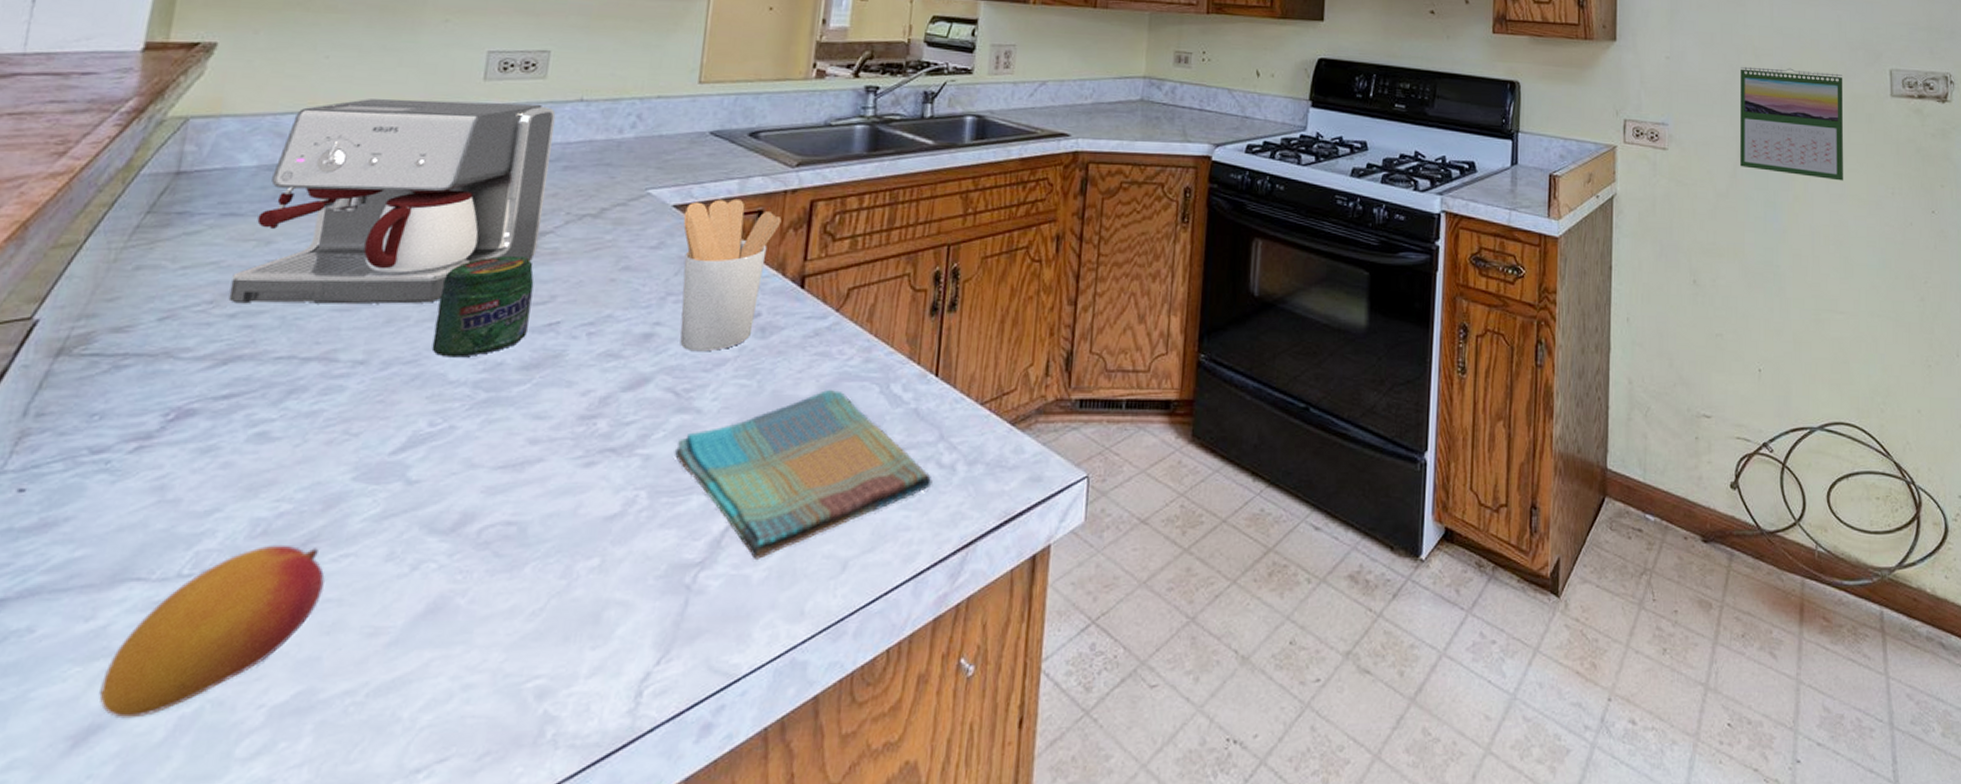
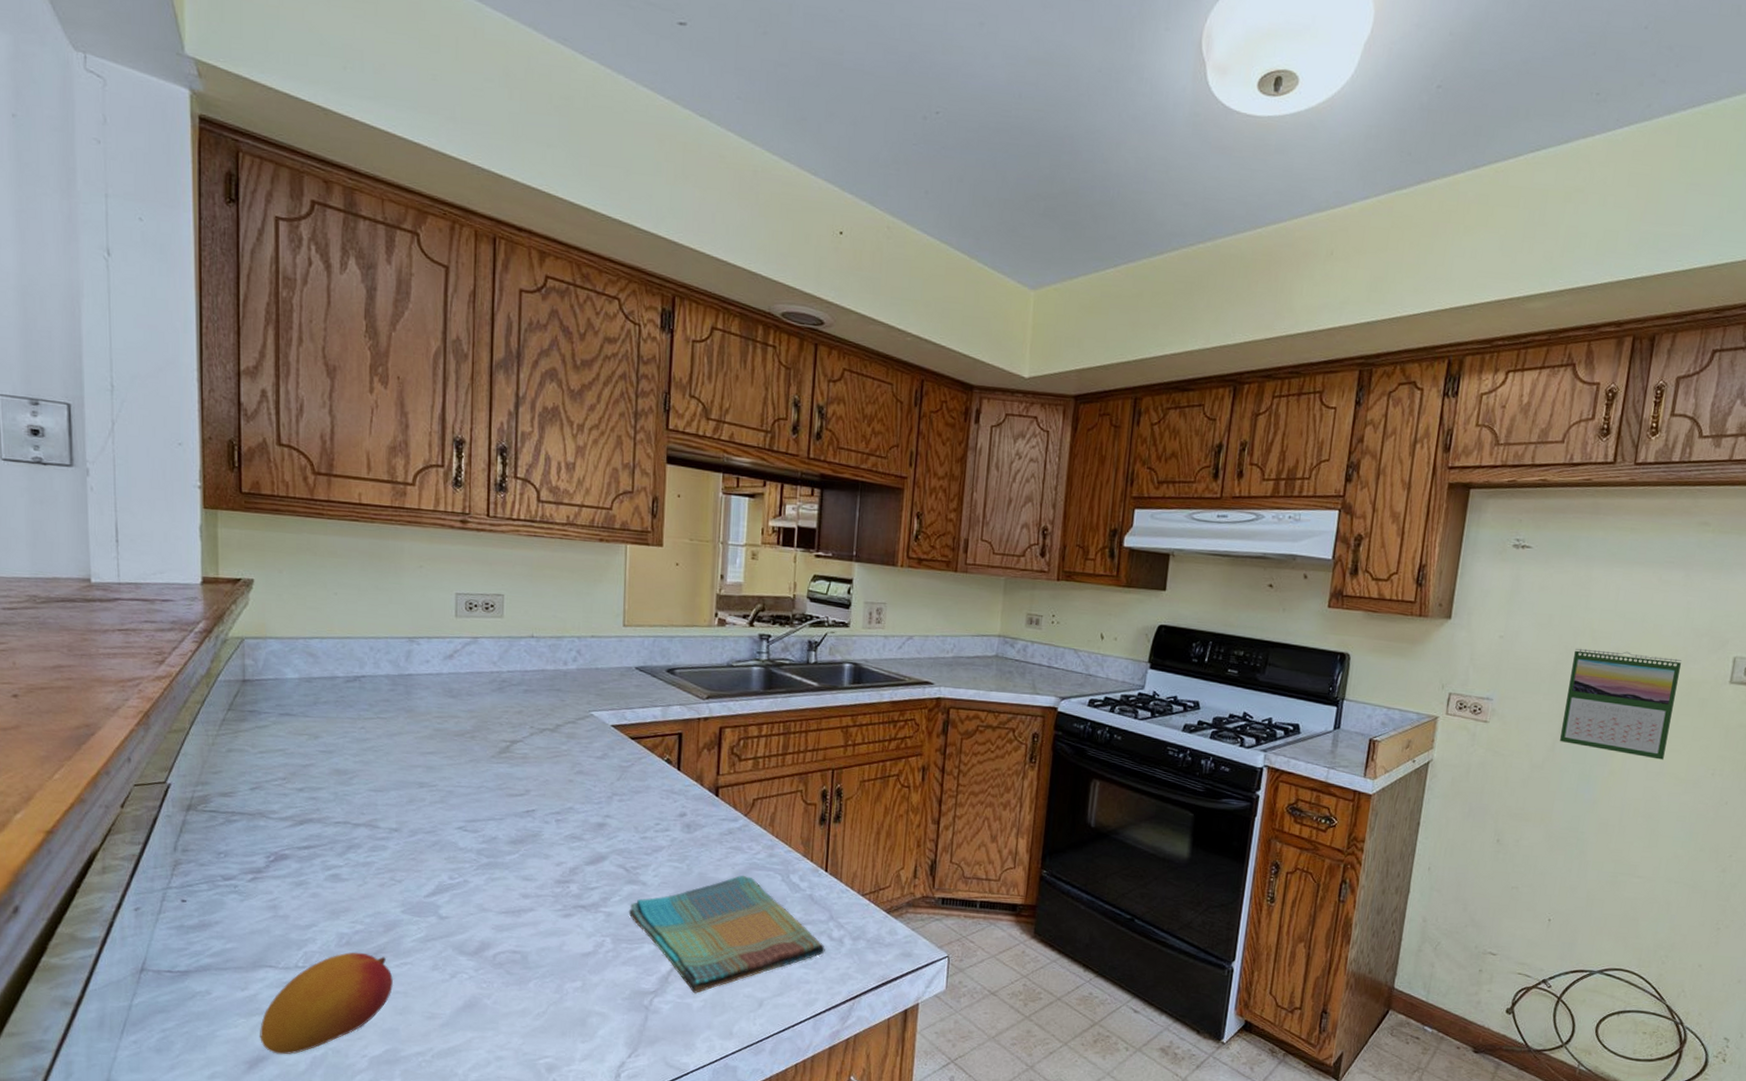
coffee maker: present [228,99,556,304] -> none [296,629,514,790]
jar: present [432,255,534,358] -> none [444,757,512,832]
utensil holder: present [680,198,782,352] -> none [620,722,697,840]

